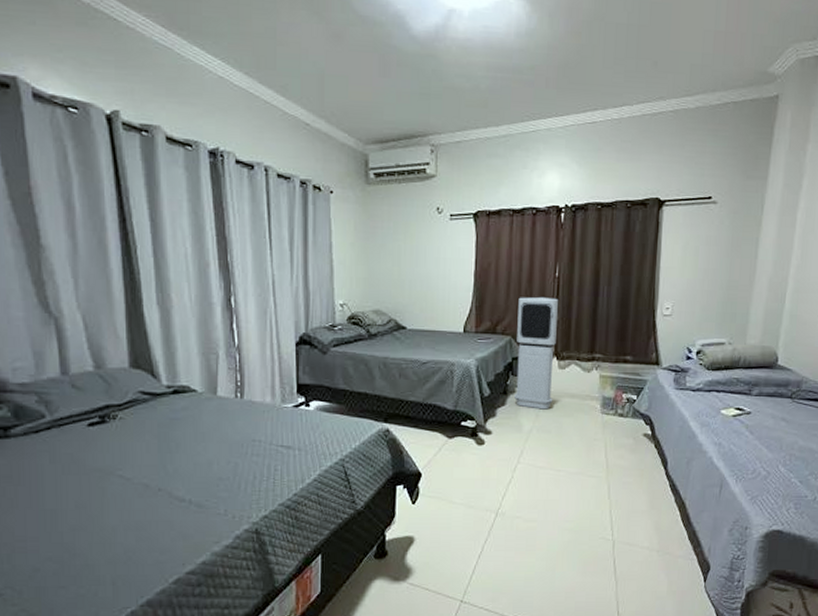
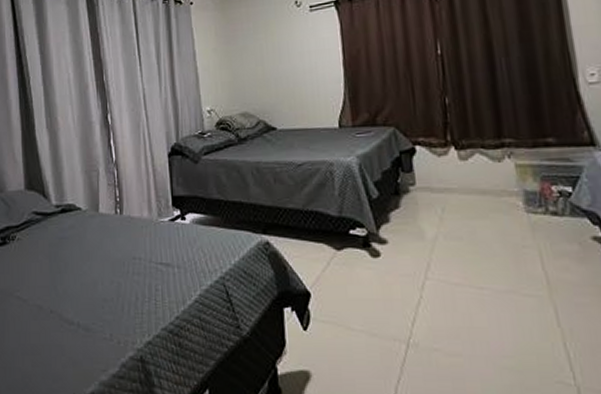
air purifier: present [514,296,558,410] -> none [397,78,459,211]

